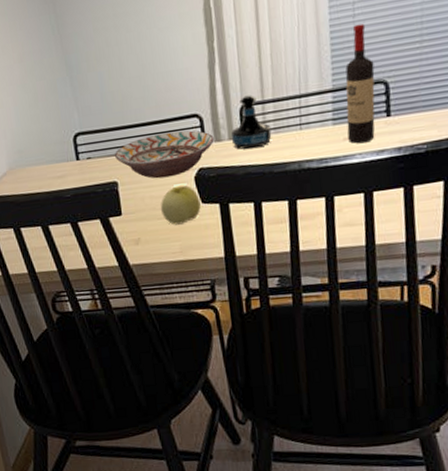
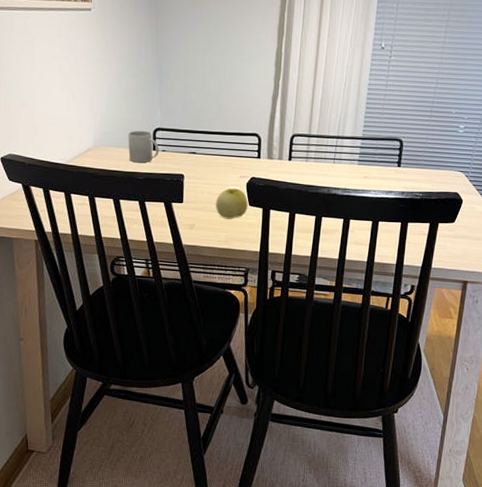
mug: none [45,139,84,179] -> present [128,130,160,163]
decorative bowl: present [114,130,214,179] -> none [185,143,267,180]
tequila bottle: present [231,95,272,149] -> none [280,127,312,171]
wine bottle: present [345,23,375,144] -> none [367,92,395,183]

